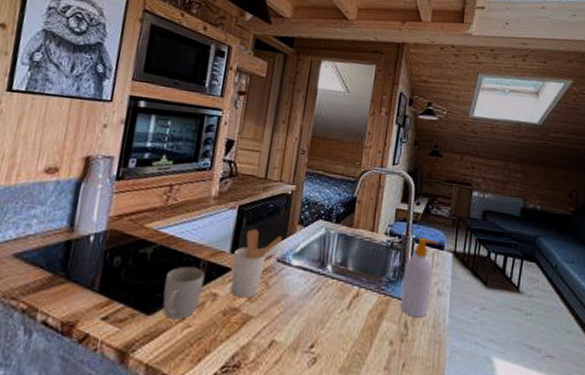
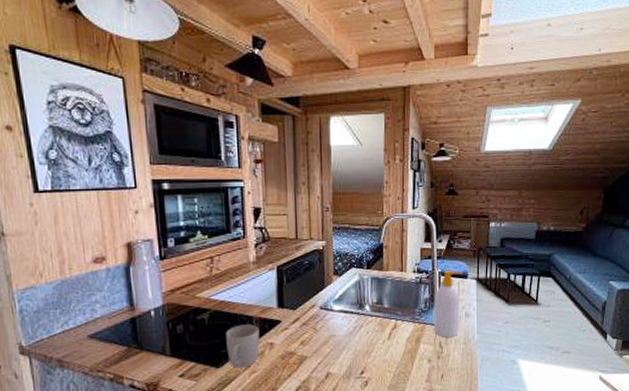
utensil holder: present [230,229,282,297] -> none [281,285,321,343]

